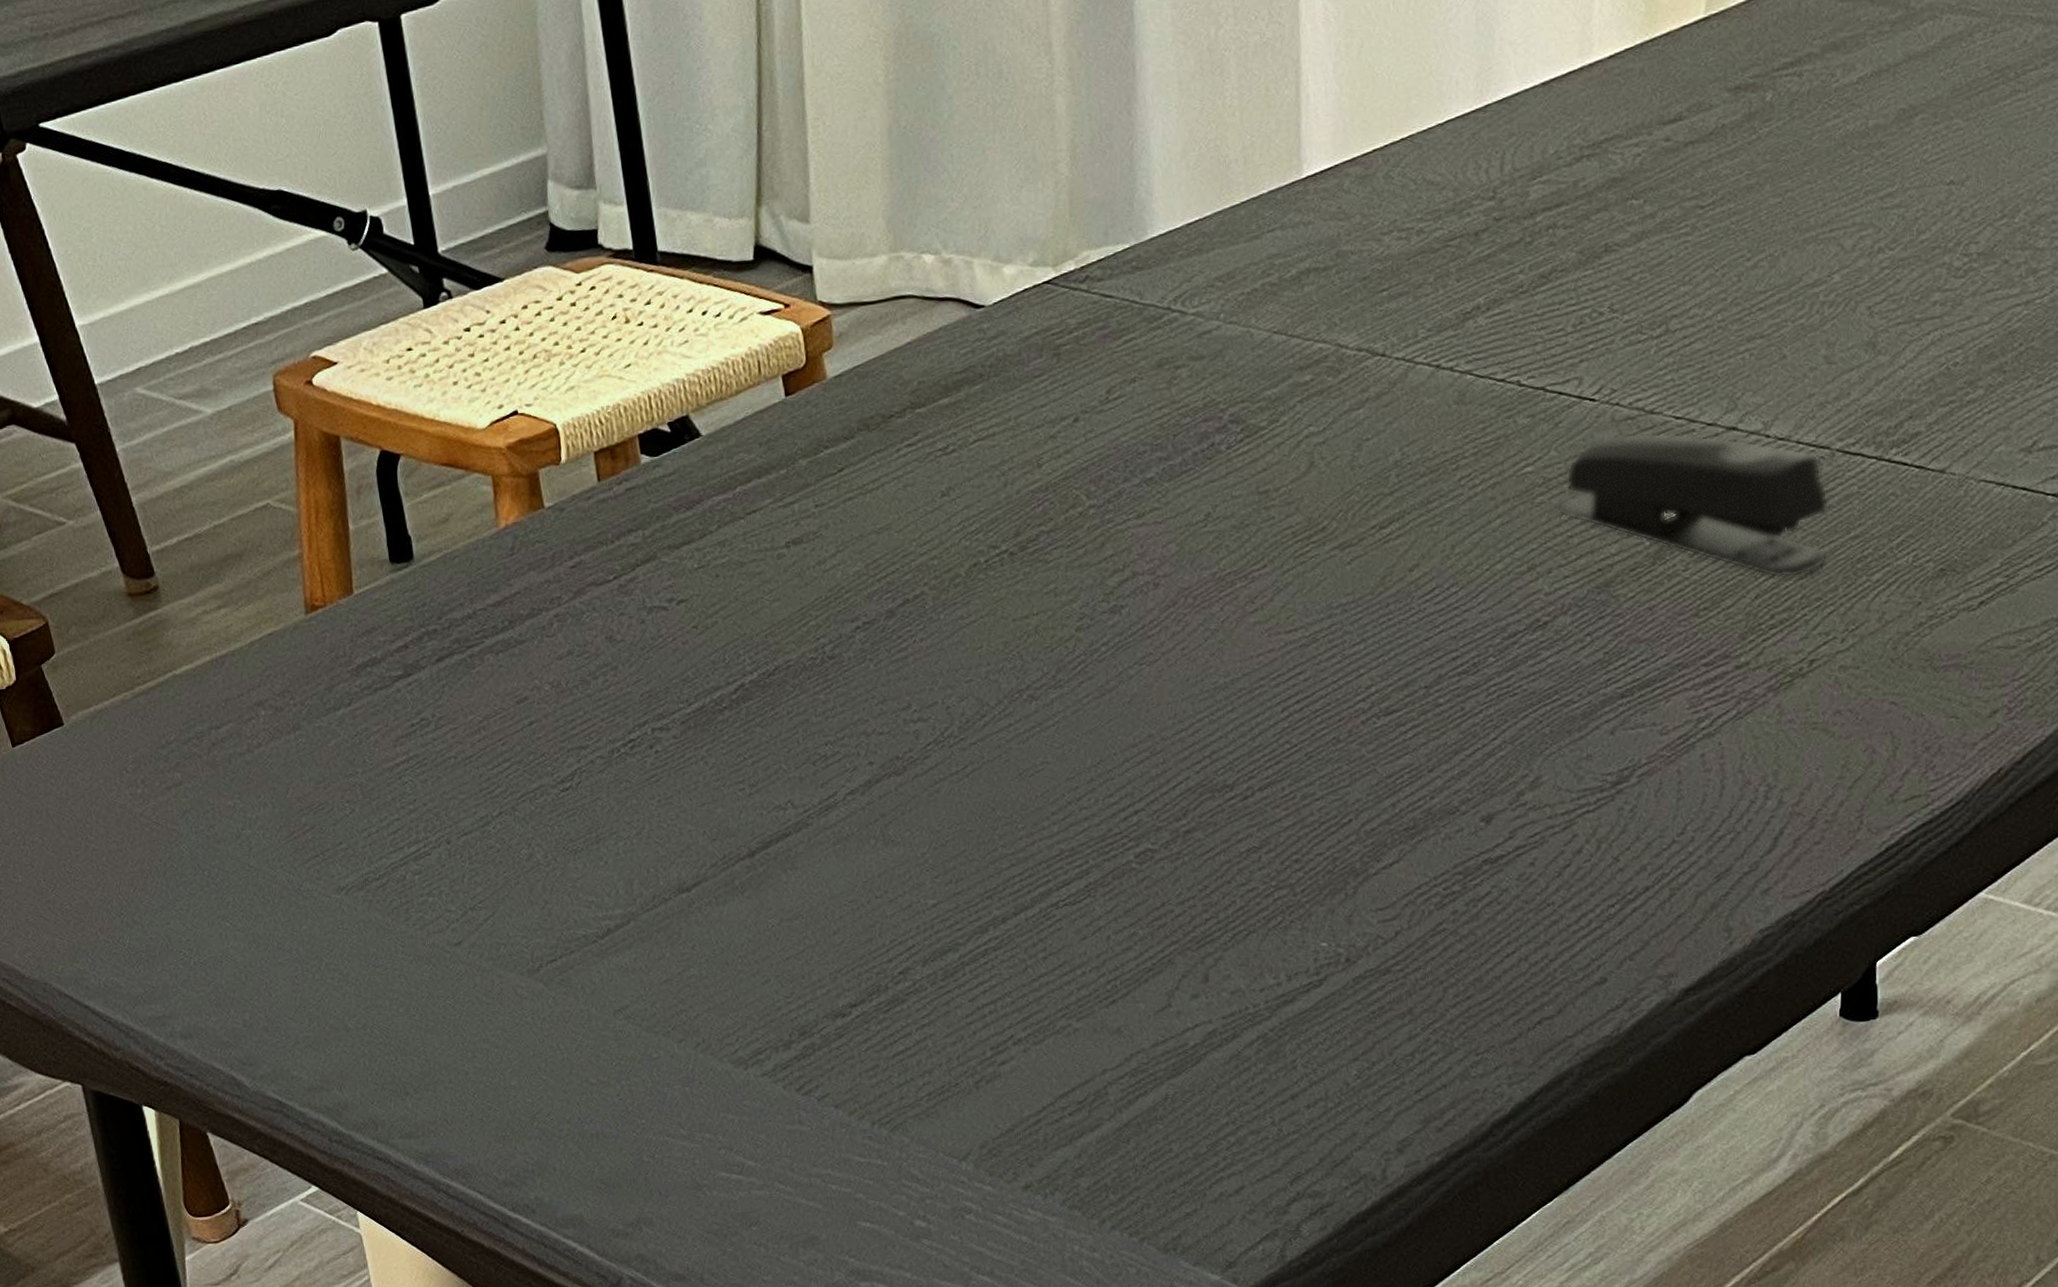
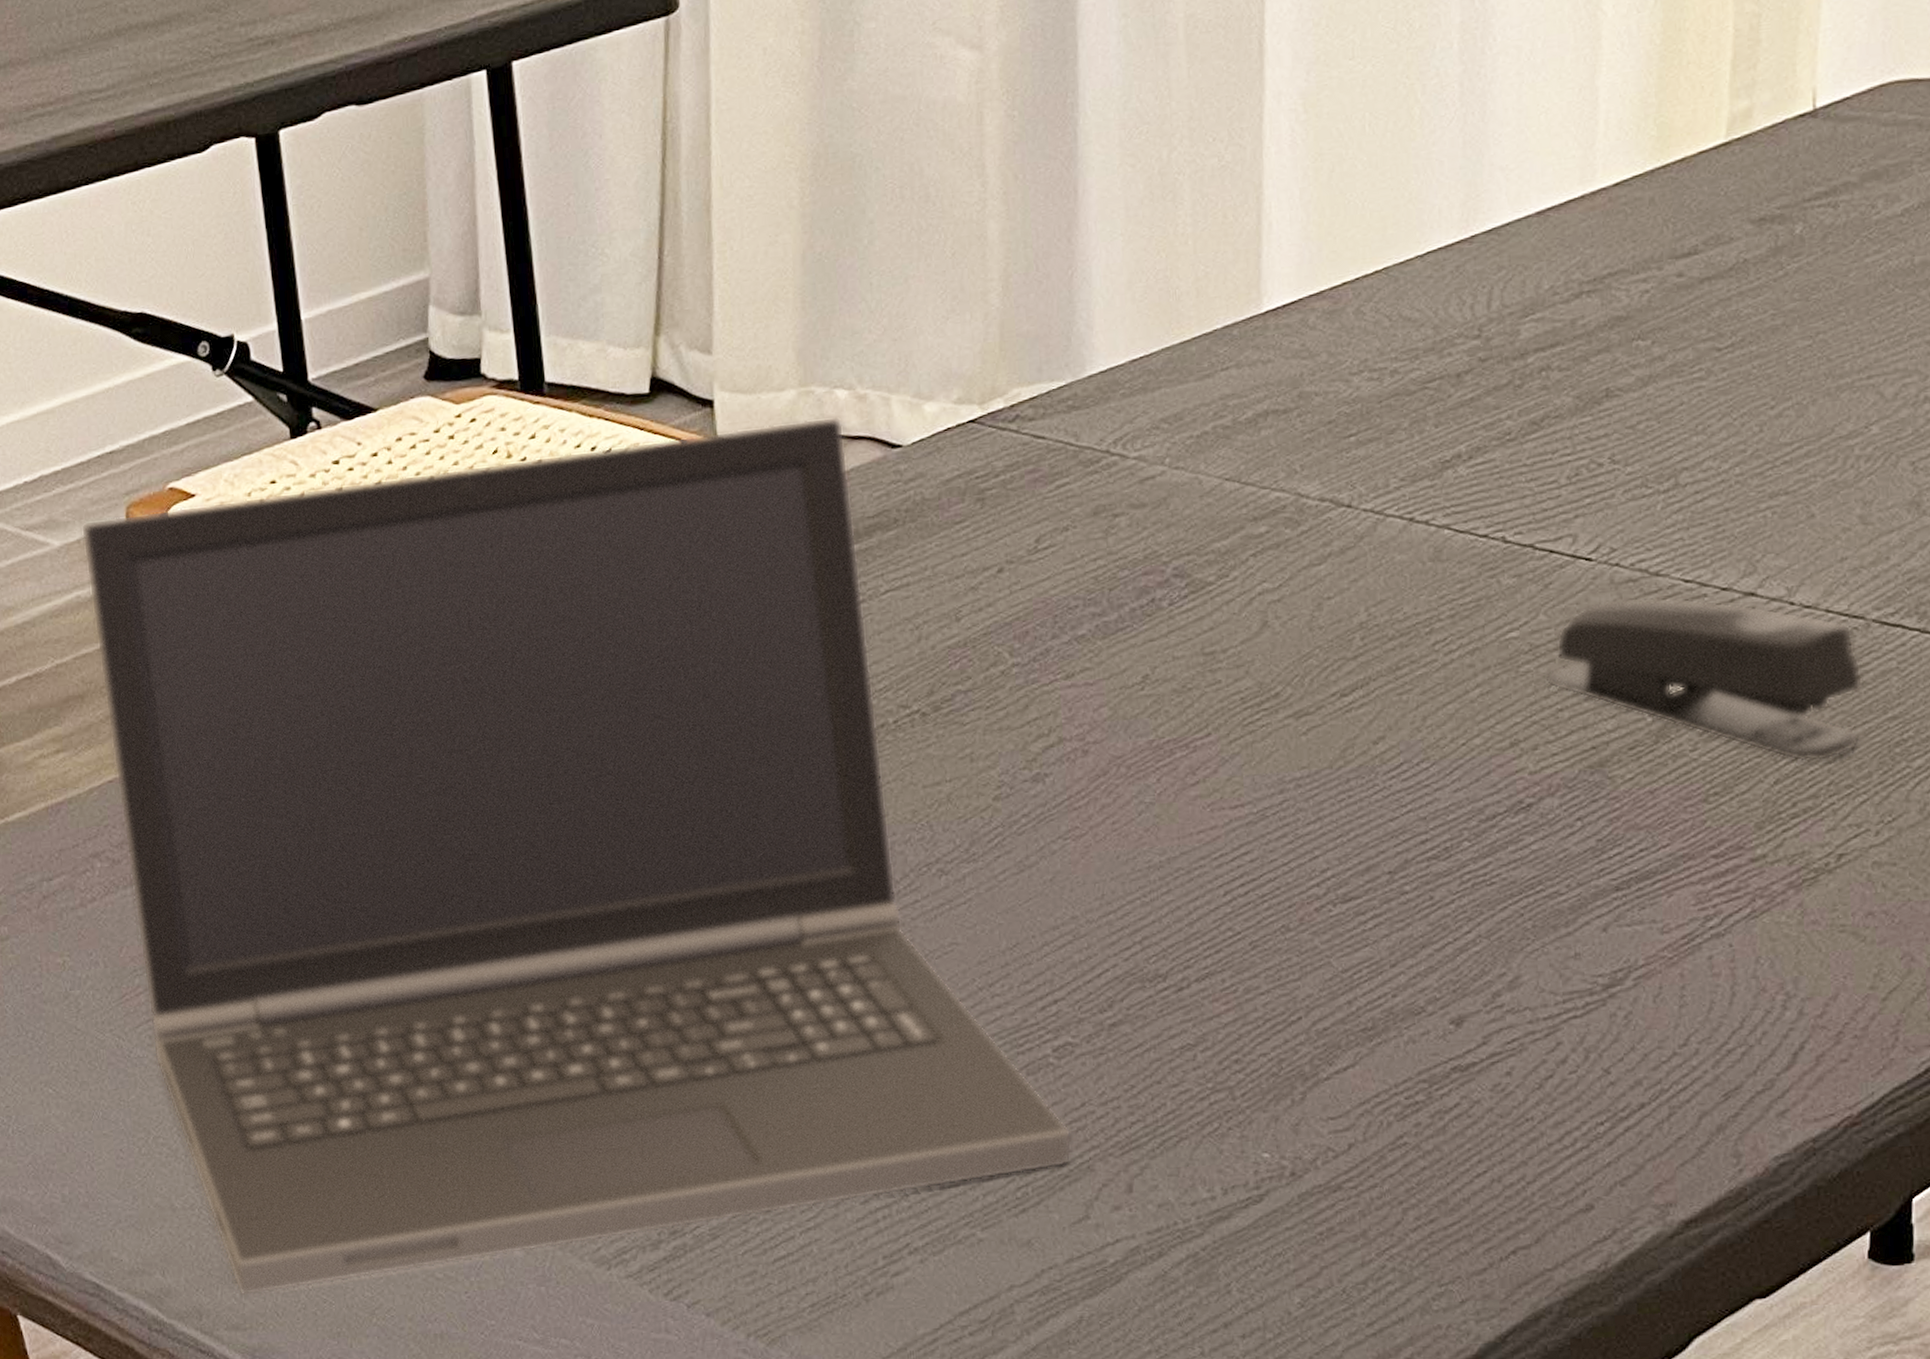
laptop computer: none [231,279,1155,1107] -> present [80,416,1072,1297]

